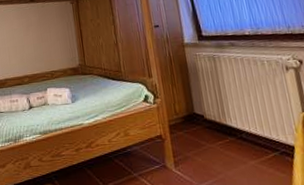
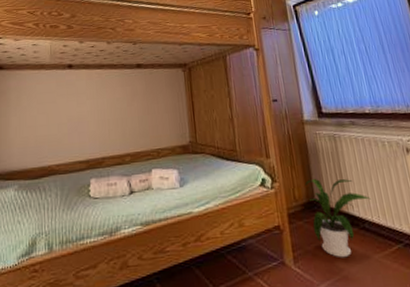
house plant: none [185,94,249,163] -> present [304,178,371,258]

